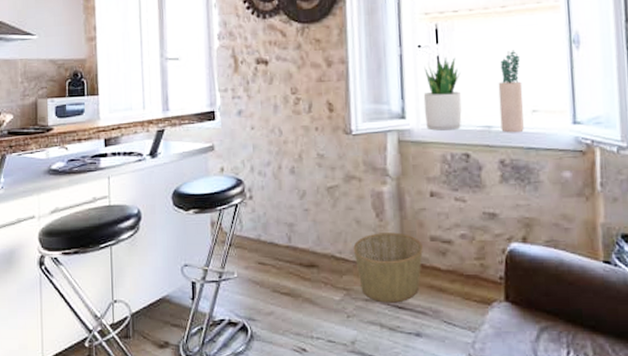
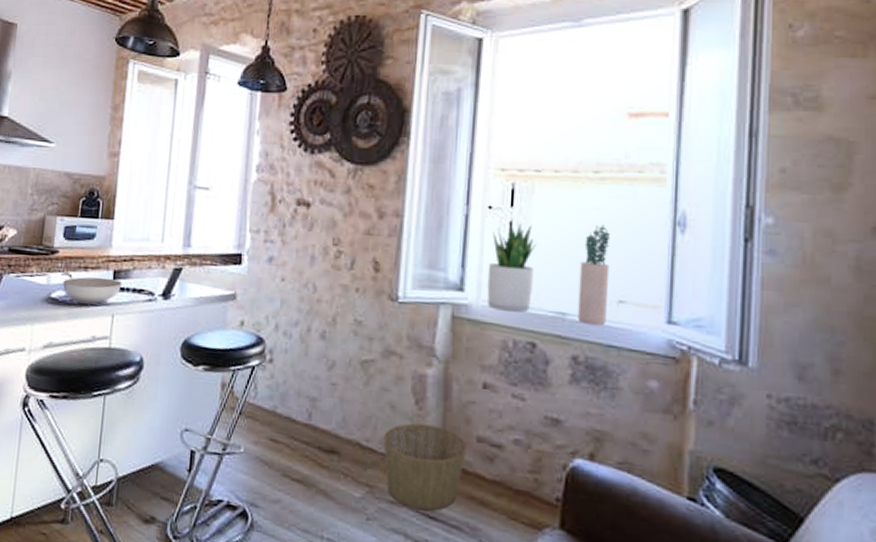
bowl: none [61,146,114,172] -> present [63,277,122,305]

